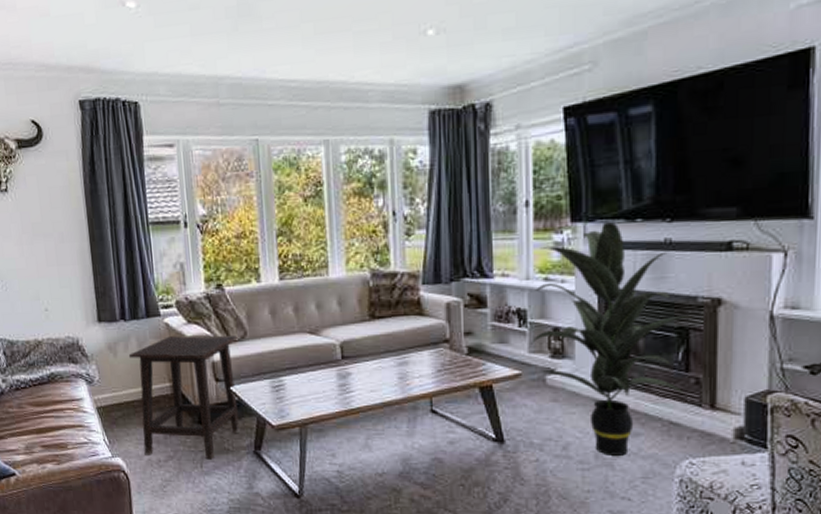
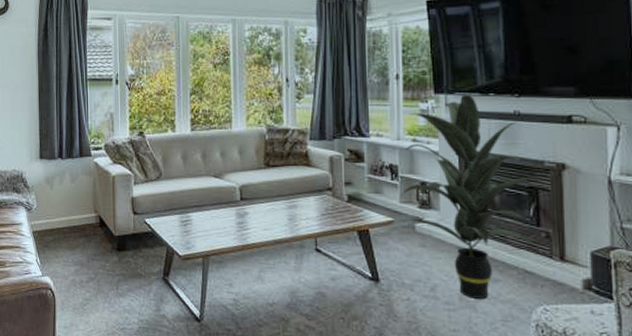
side table: present [128,335,240,460] -> none [62,174,154,283]

